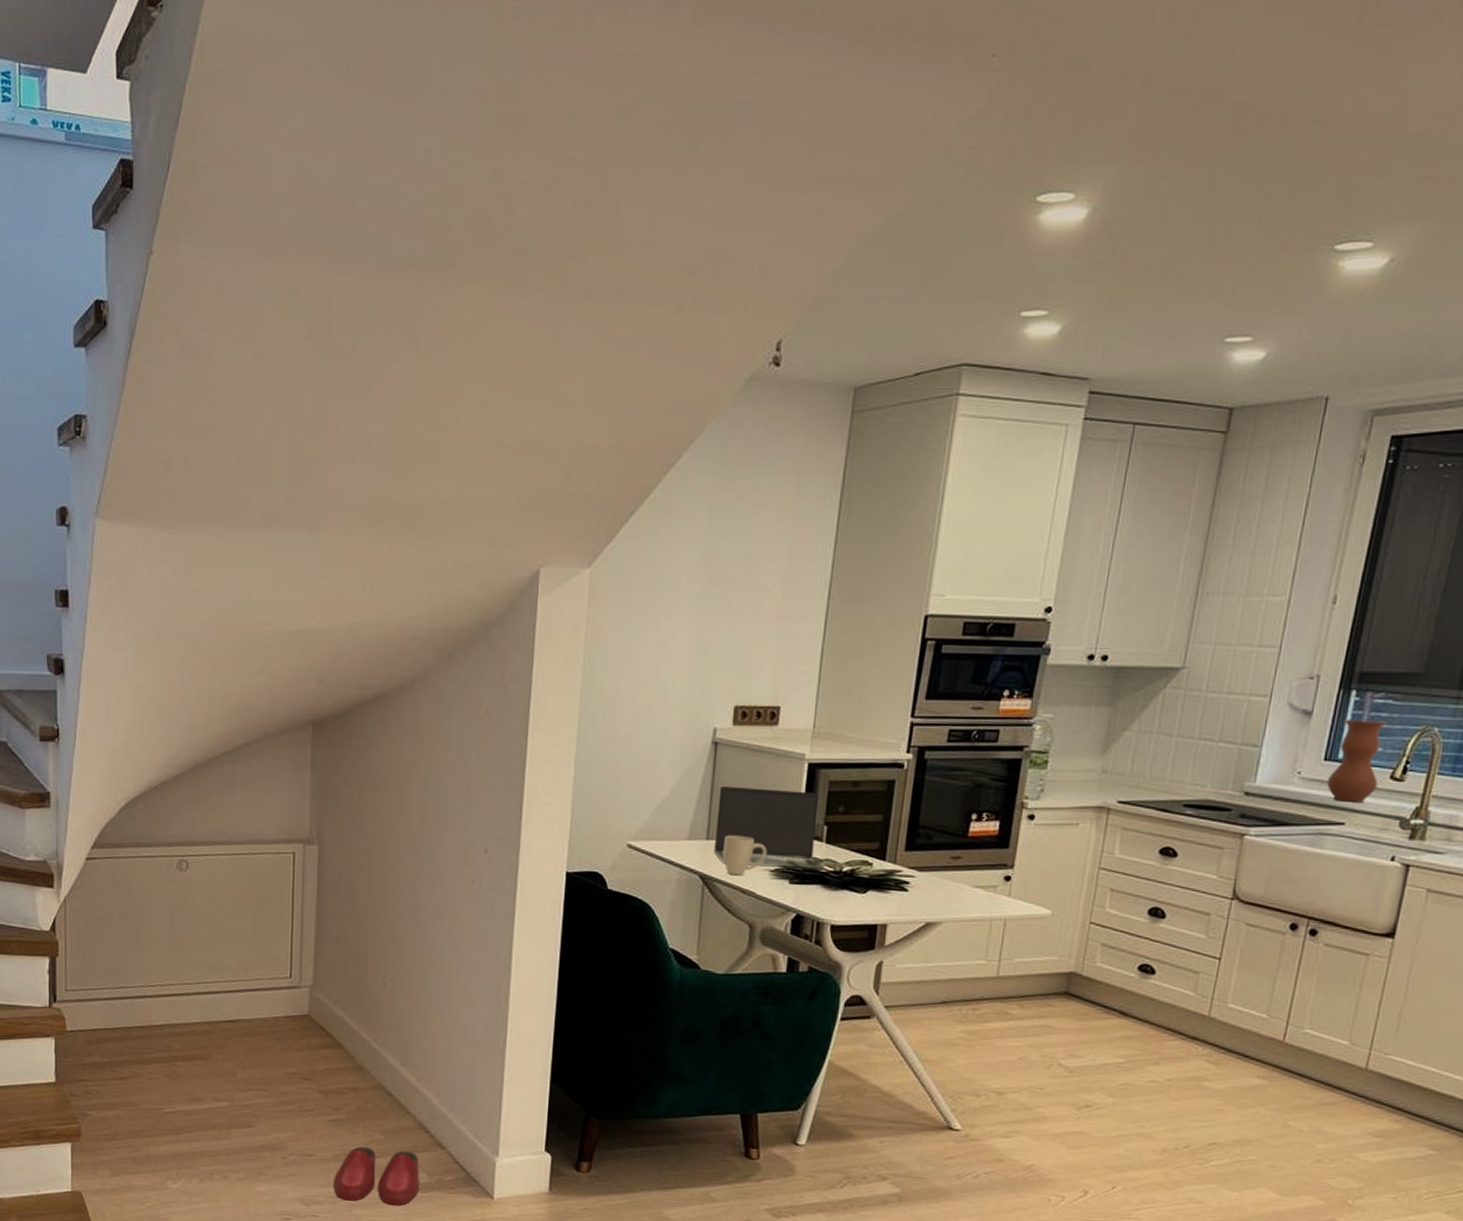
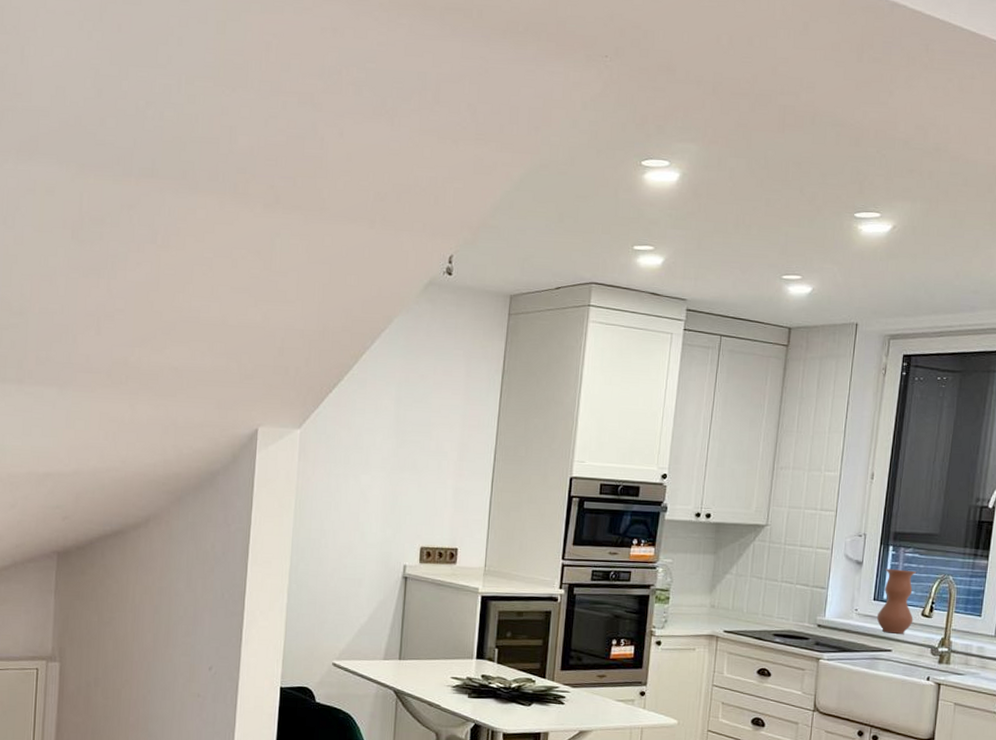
laptop: present [714,785,826,872] -> none [406,613,498,688]
mug: present [722,835,767,876] -> none [413,656,450,691]

